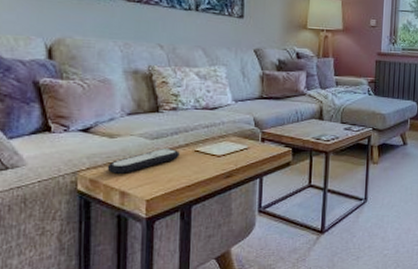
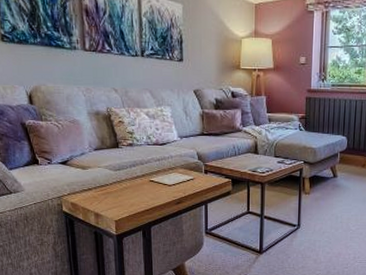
remote control: present [107,147,180,173] -> none [83,178,138,199]

